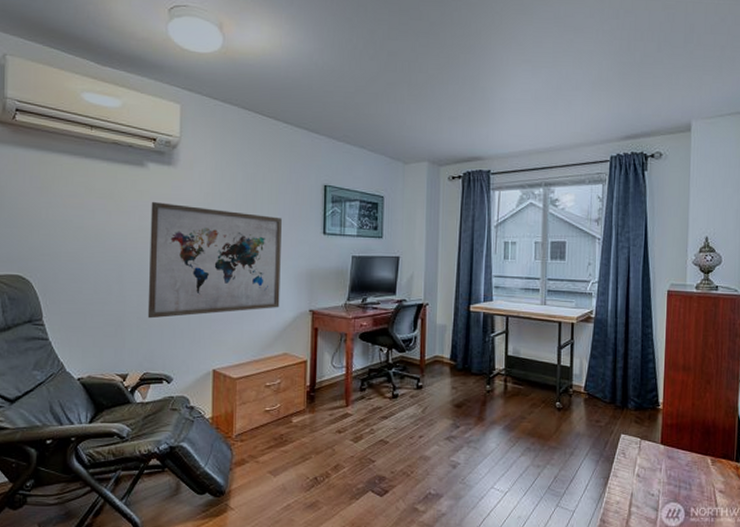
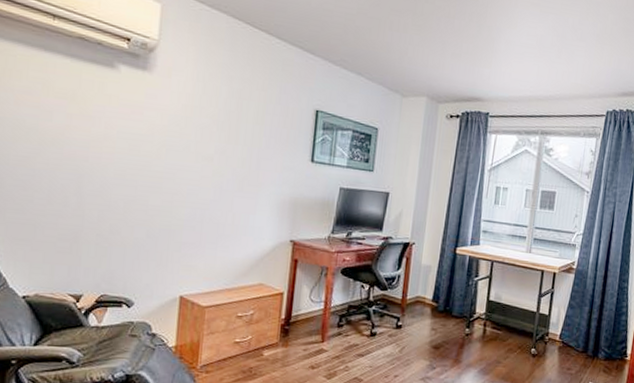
wall art: present [147,202,282,319] -> none [109,109,267,237]

